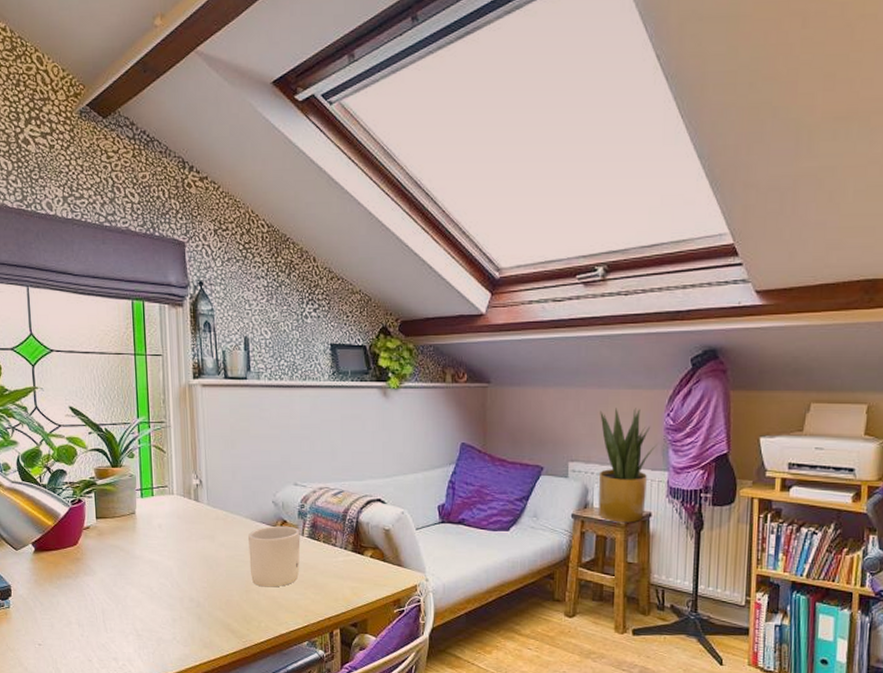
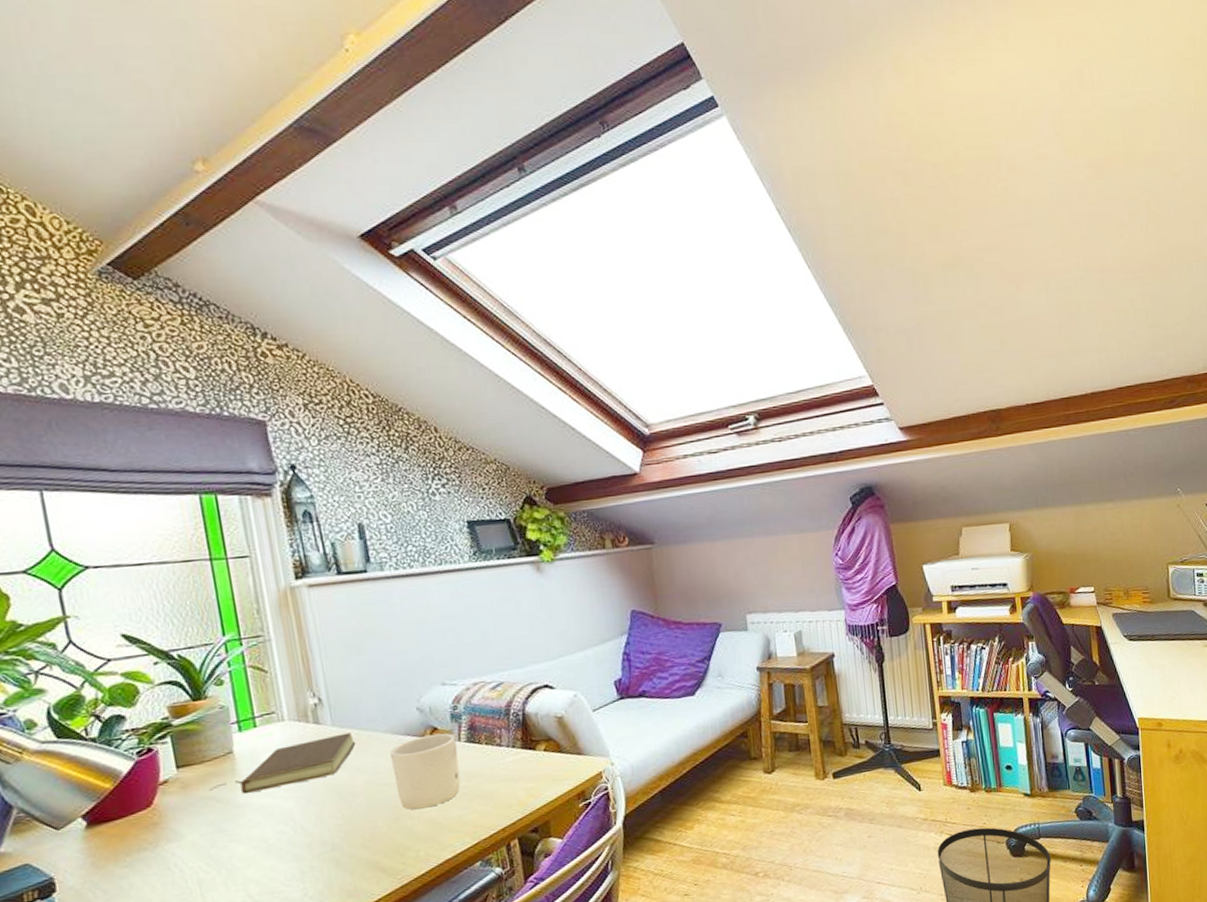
book: none [116,512,224,549] -> present [208,732,356,795]
planter: present [598,408,658,523] -> none [770,551,831,669]

